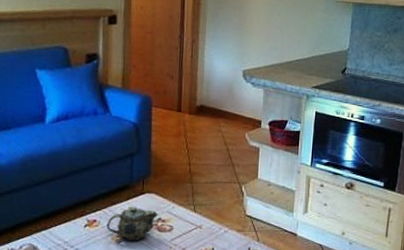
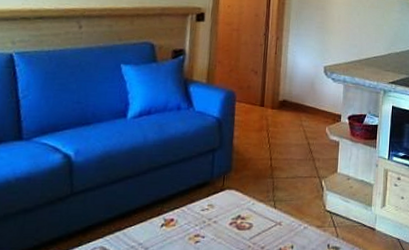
teapot: present [107,206,158,241] -> none [184,203,238,241]

